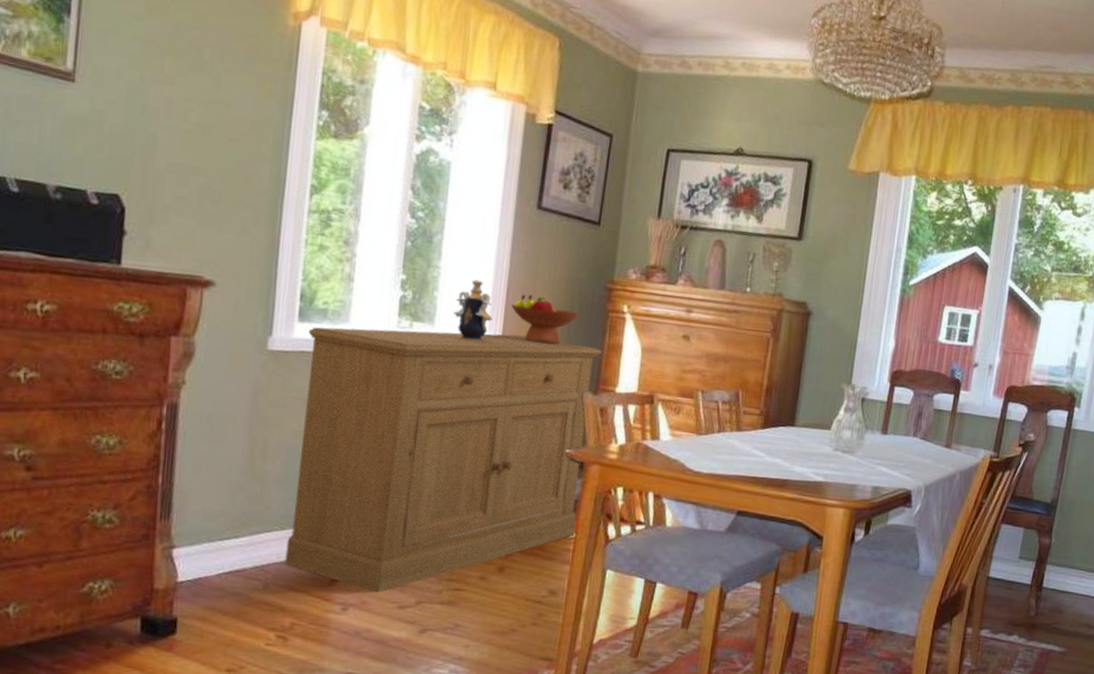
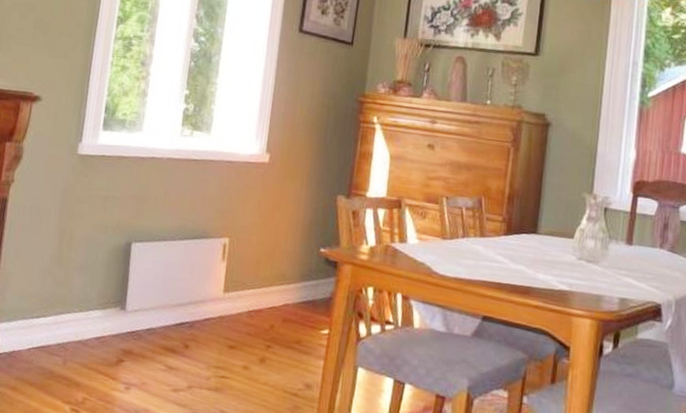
sideboard: present [284,327,602,593] -> none [81,135,354,375]
decorative vase: present [453,279,493,342] -> none [226,94,260,149]
fruit bowl: present [511,294,580,345] -> none [275,107,335,152]

